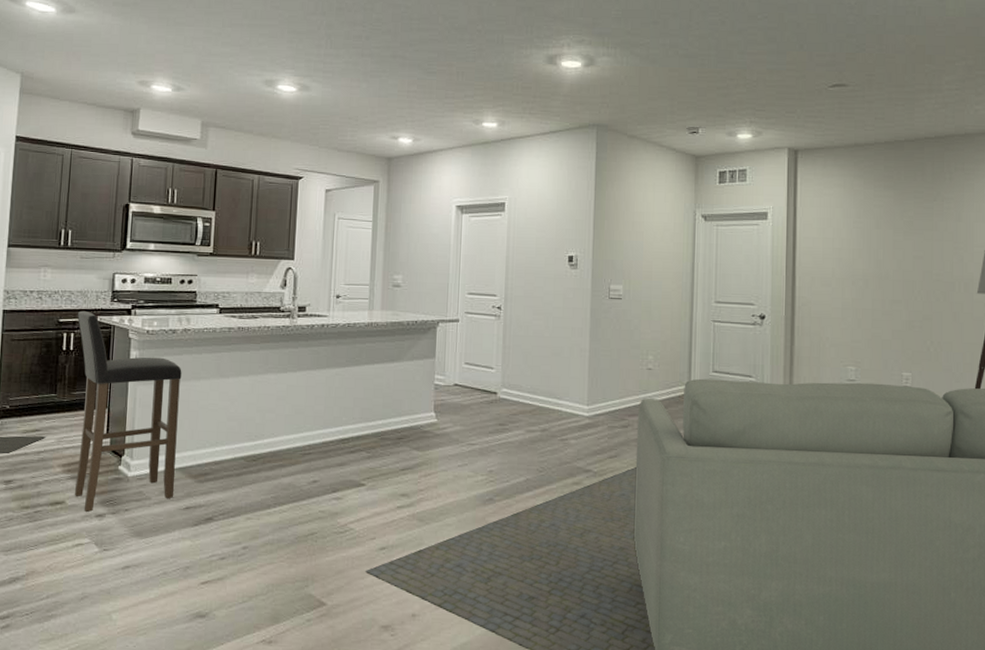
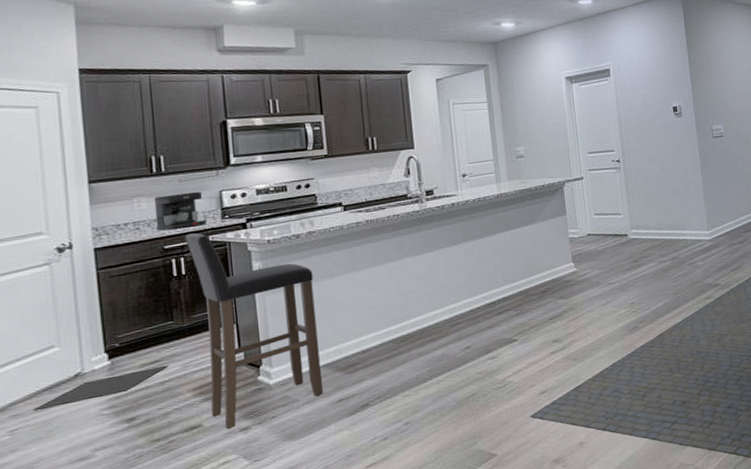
coffee maker: none [55,269,99,305] -> present [154,191,207,231]

